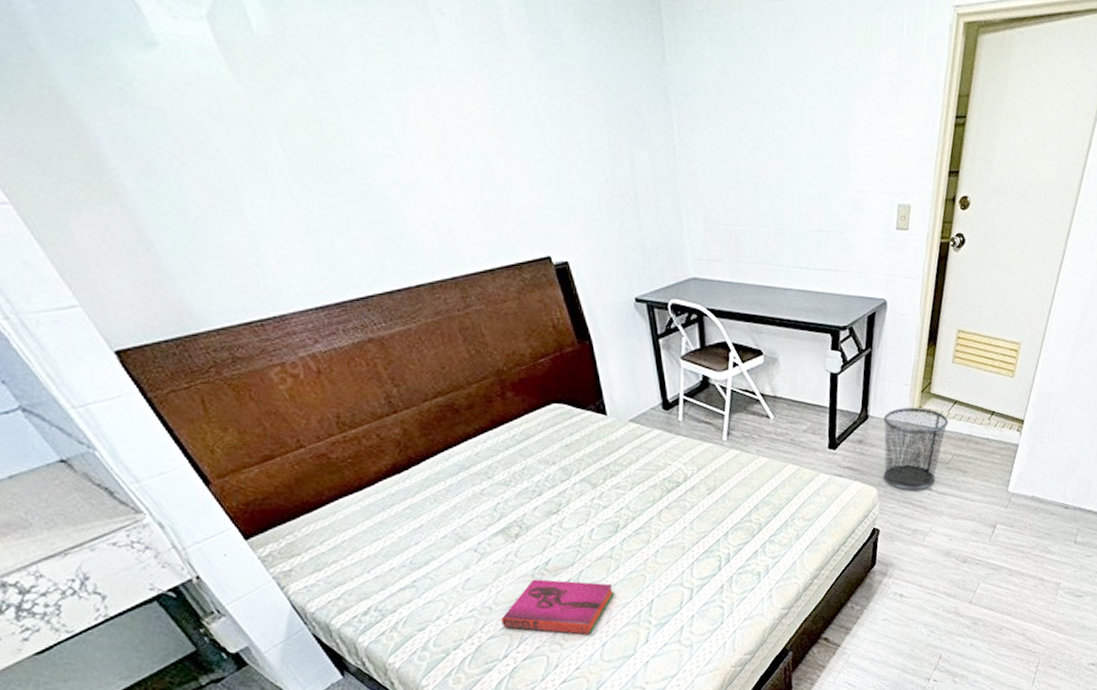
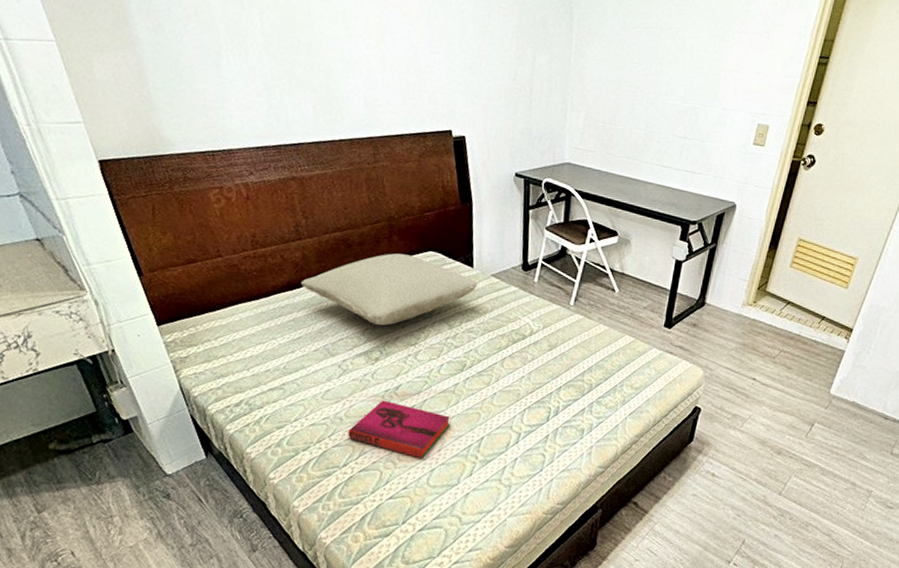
pillow: none [409,411,616,497] -> present [301,253,478,325]
waste bin: present [883,407,949,491] -> none [711,300,780,378]

